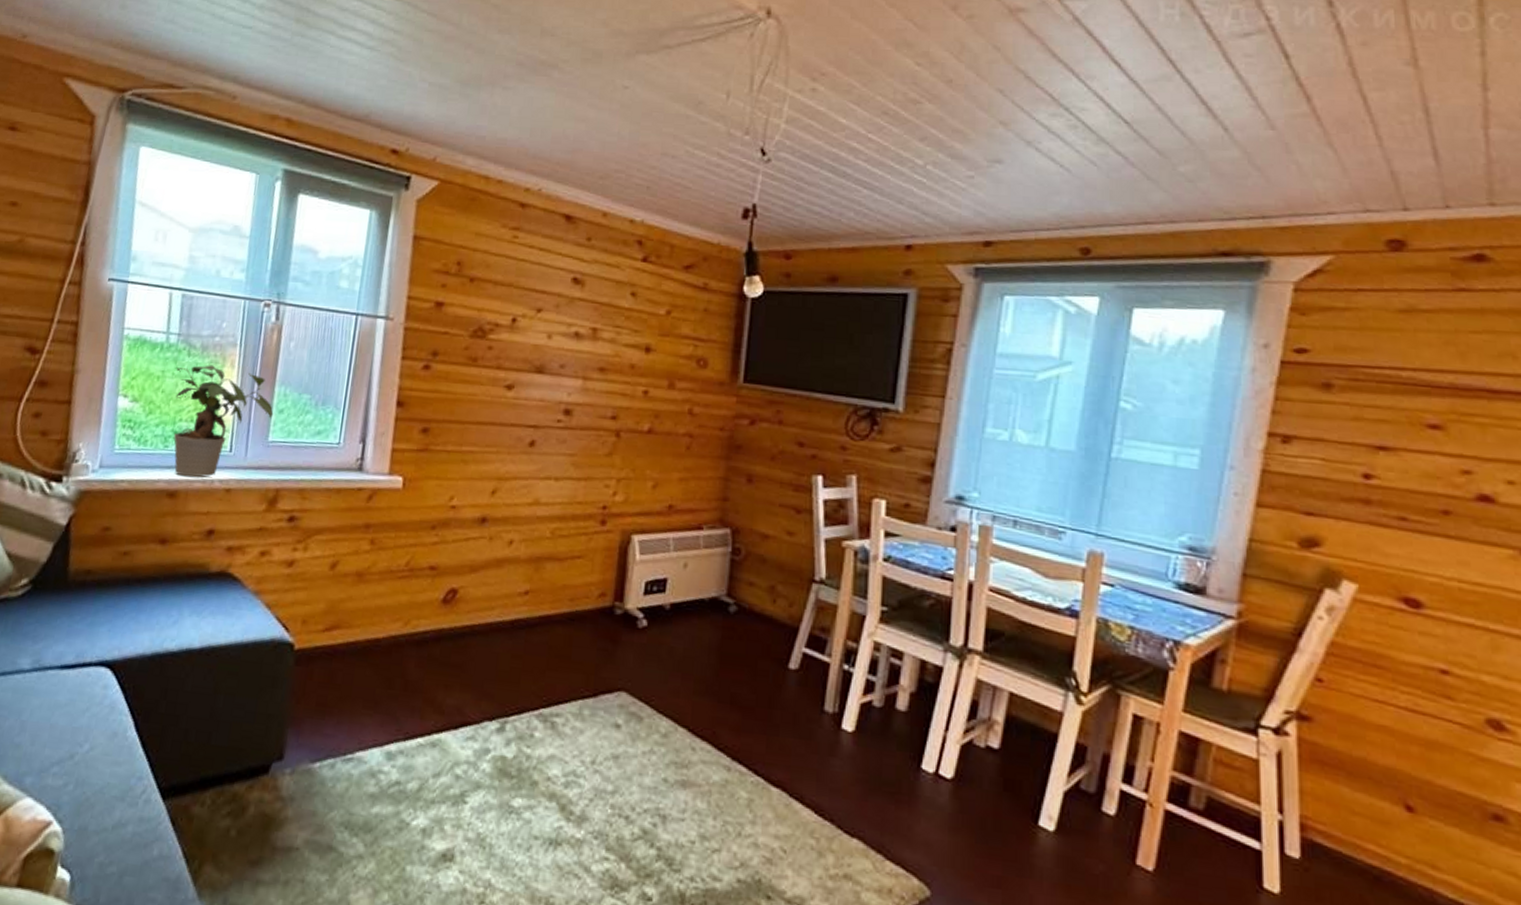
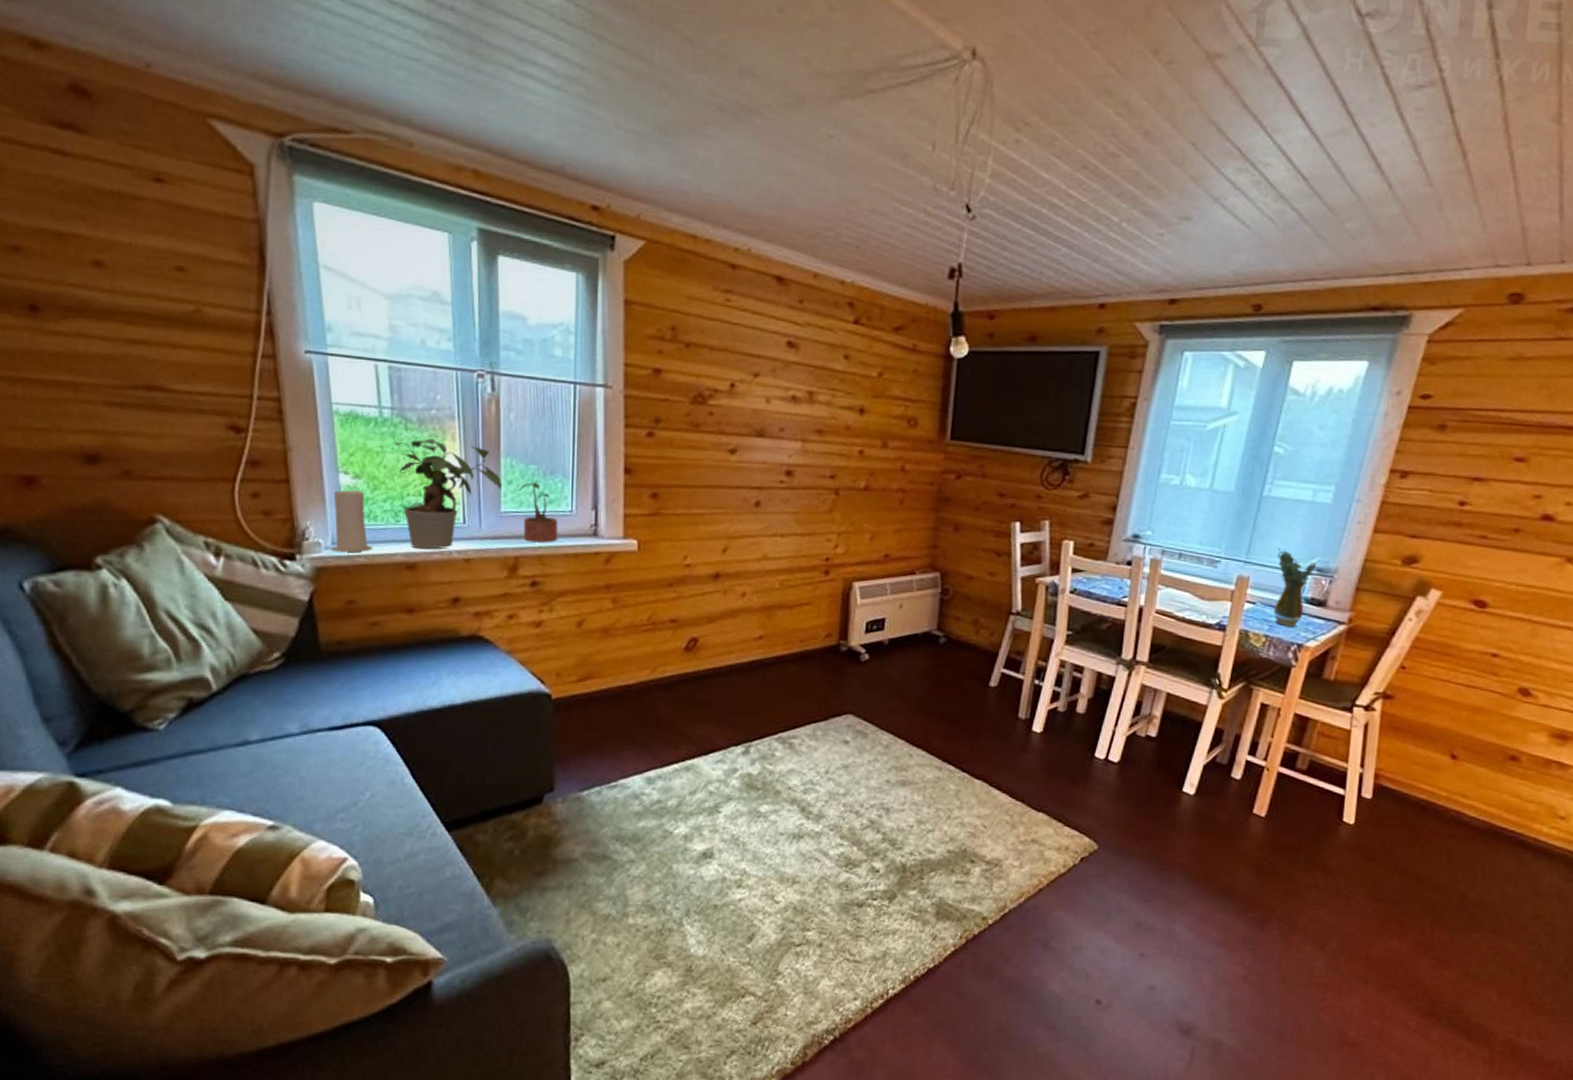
candle: none [97,413,139,478] -> present [331,490,374,553]
potted plant: none [287,412,324,476] -> present [518,482,558,543]
vase: none [1136,521,1188,619] -> present [1273,549,1318,628]

